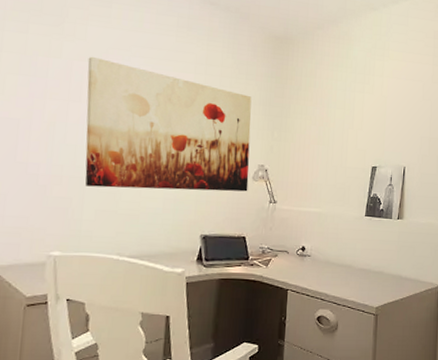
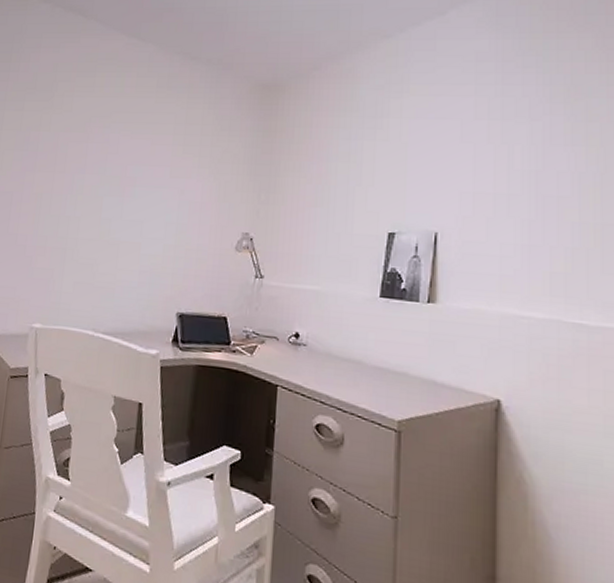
wall art: present [85,56,252,192] -> none [65,126,235,264]

